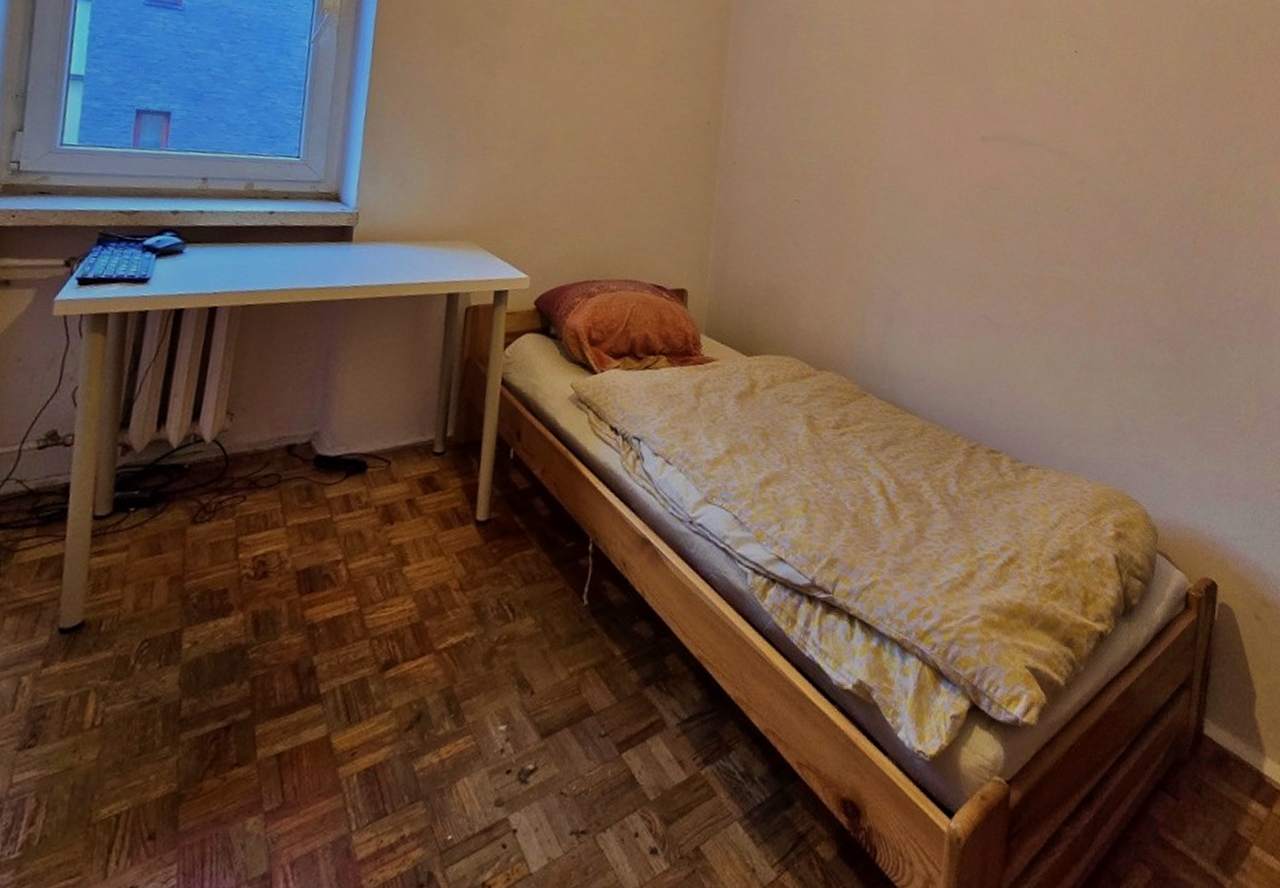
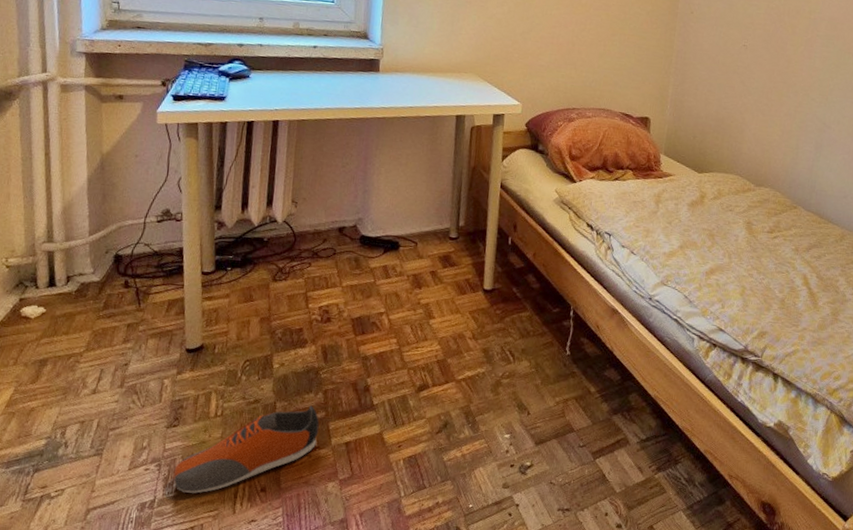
shoe: none [18,701,242,851] -> present [173,405,320,494]

